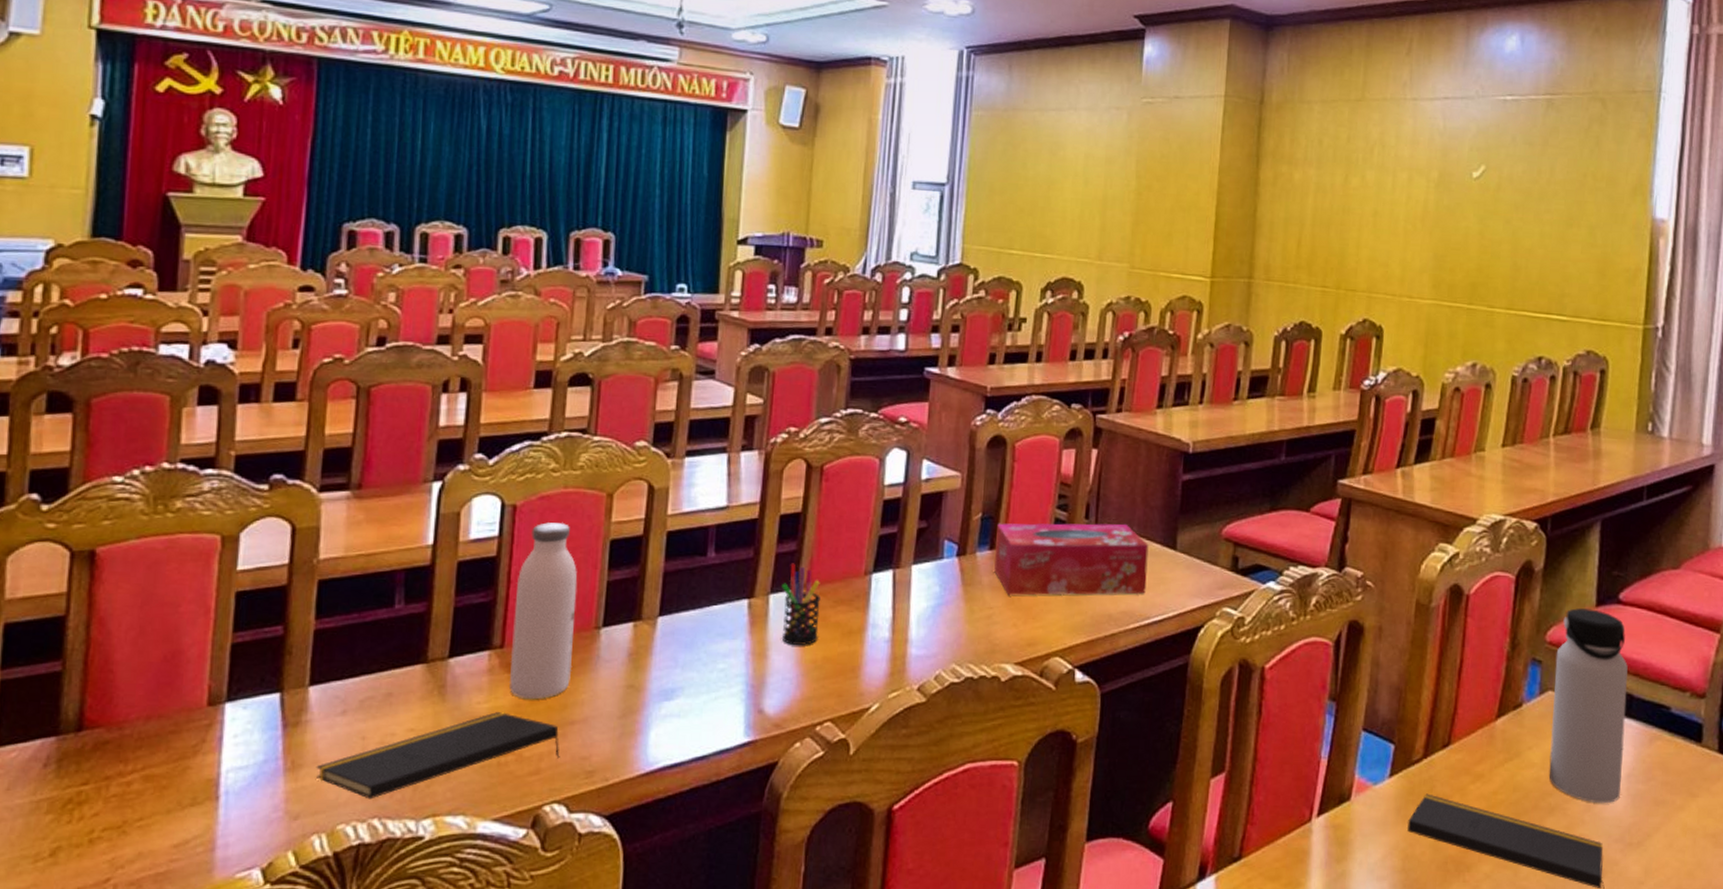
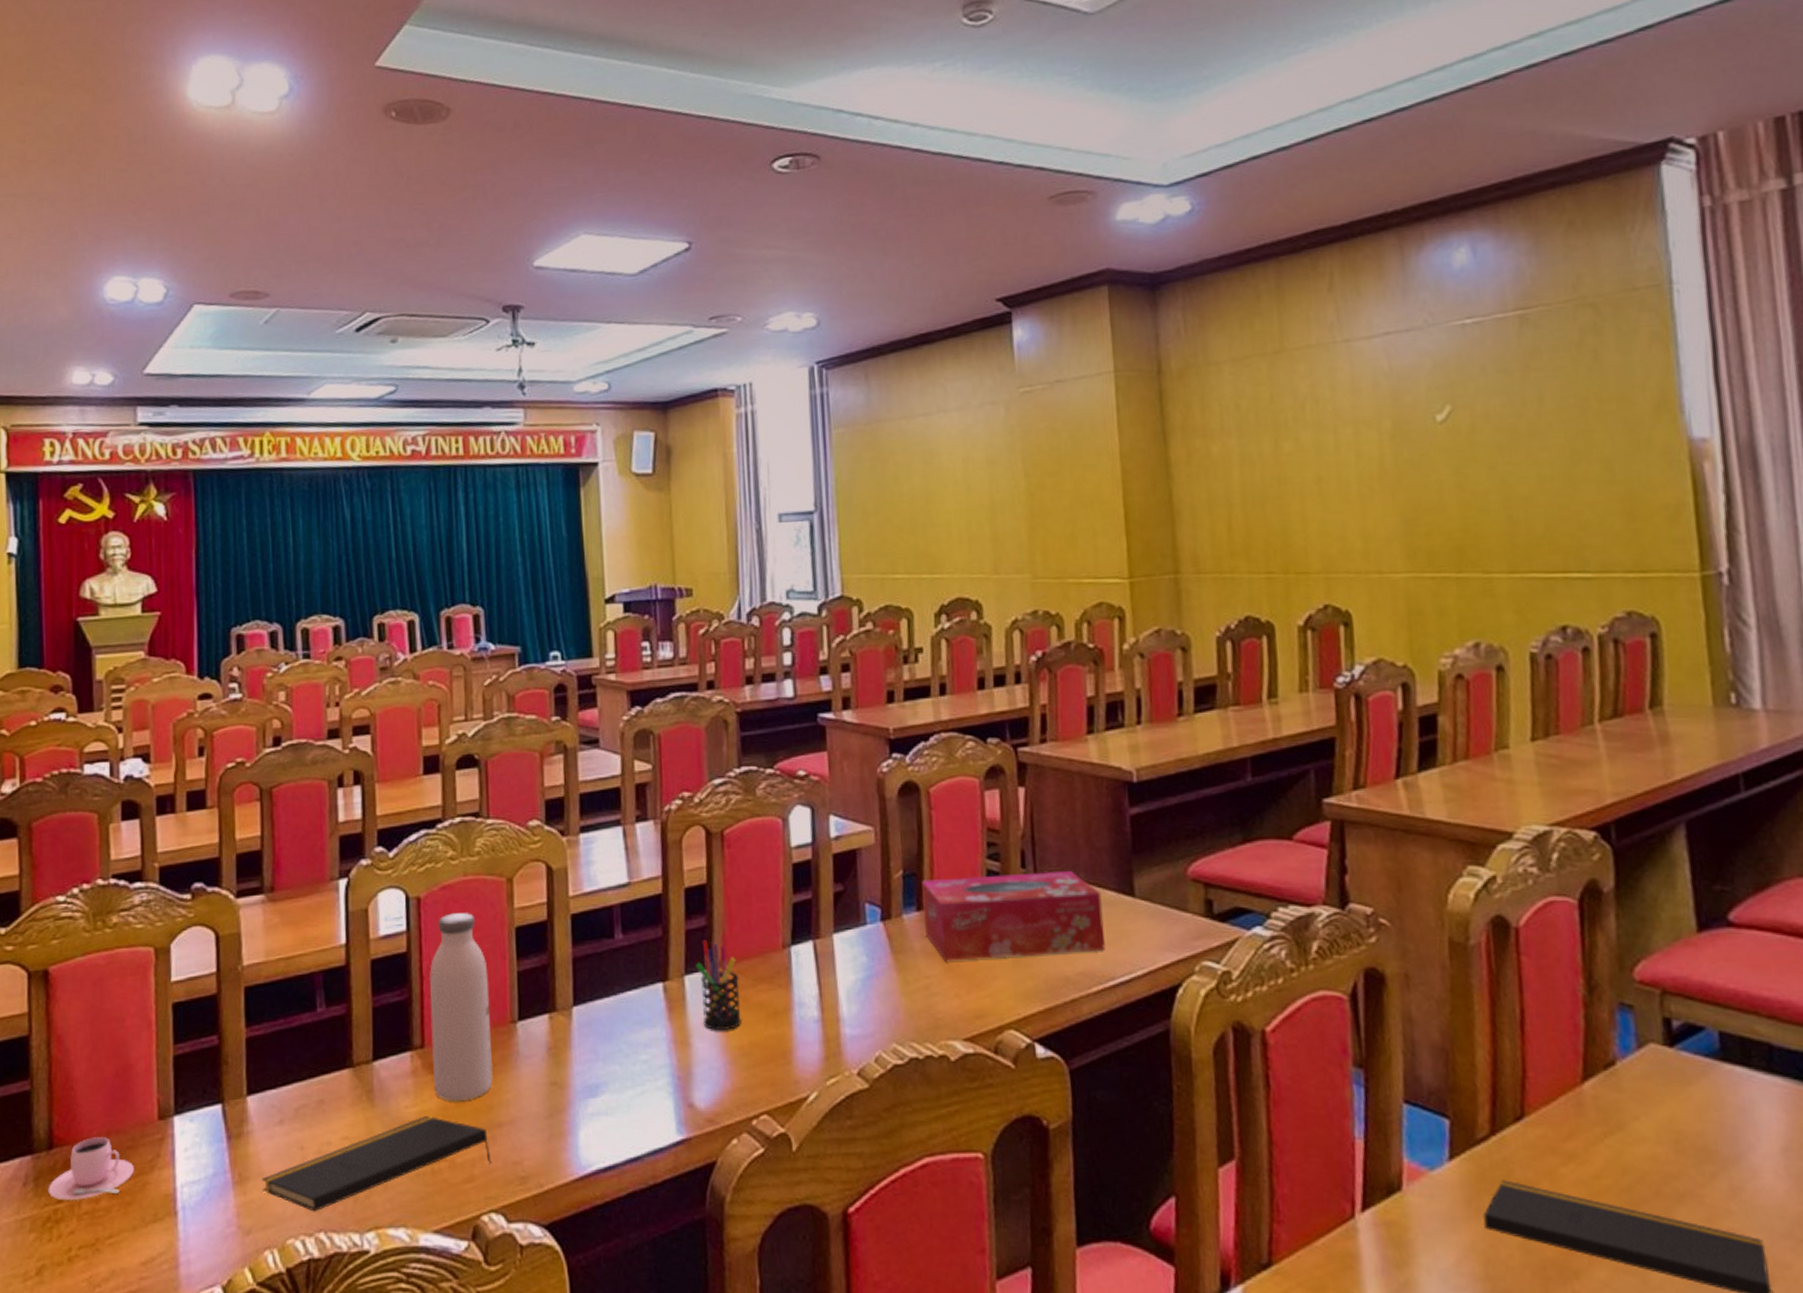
teacup: none [72,721,175,783] -> present [48,1137,134,1201]
water bottle: present [1548,608,1628,803] -> none [1651,935,1777,1186]

